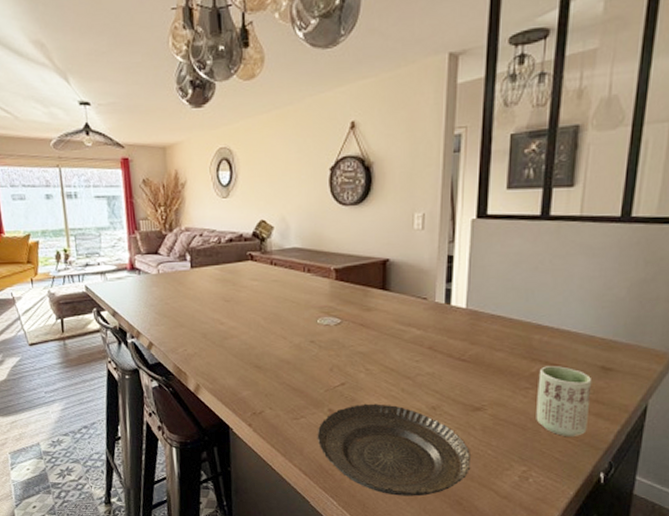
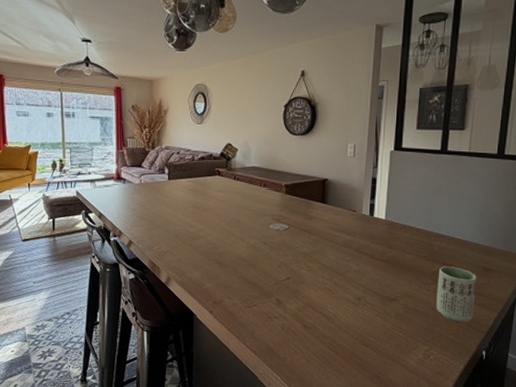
tart tin: present [317,403,470,497] -> none [266,294,387,372]

